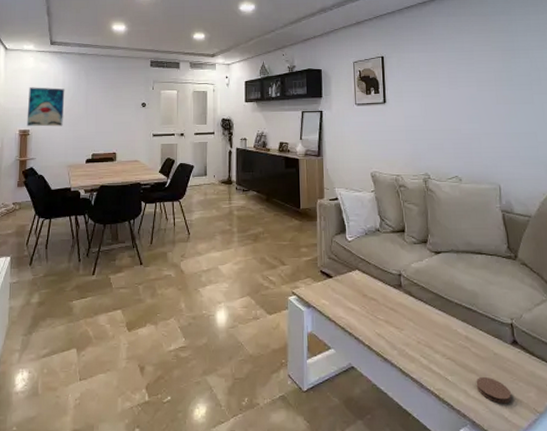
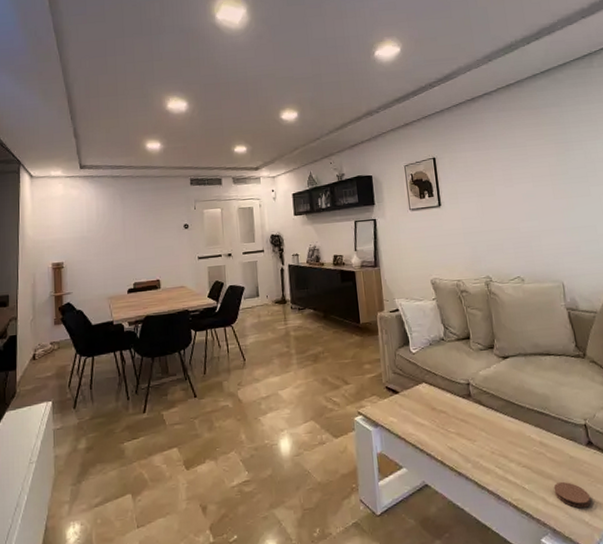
wall art: present [26,87,65,127] -> none [59,215,100,259]

